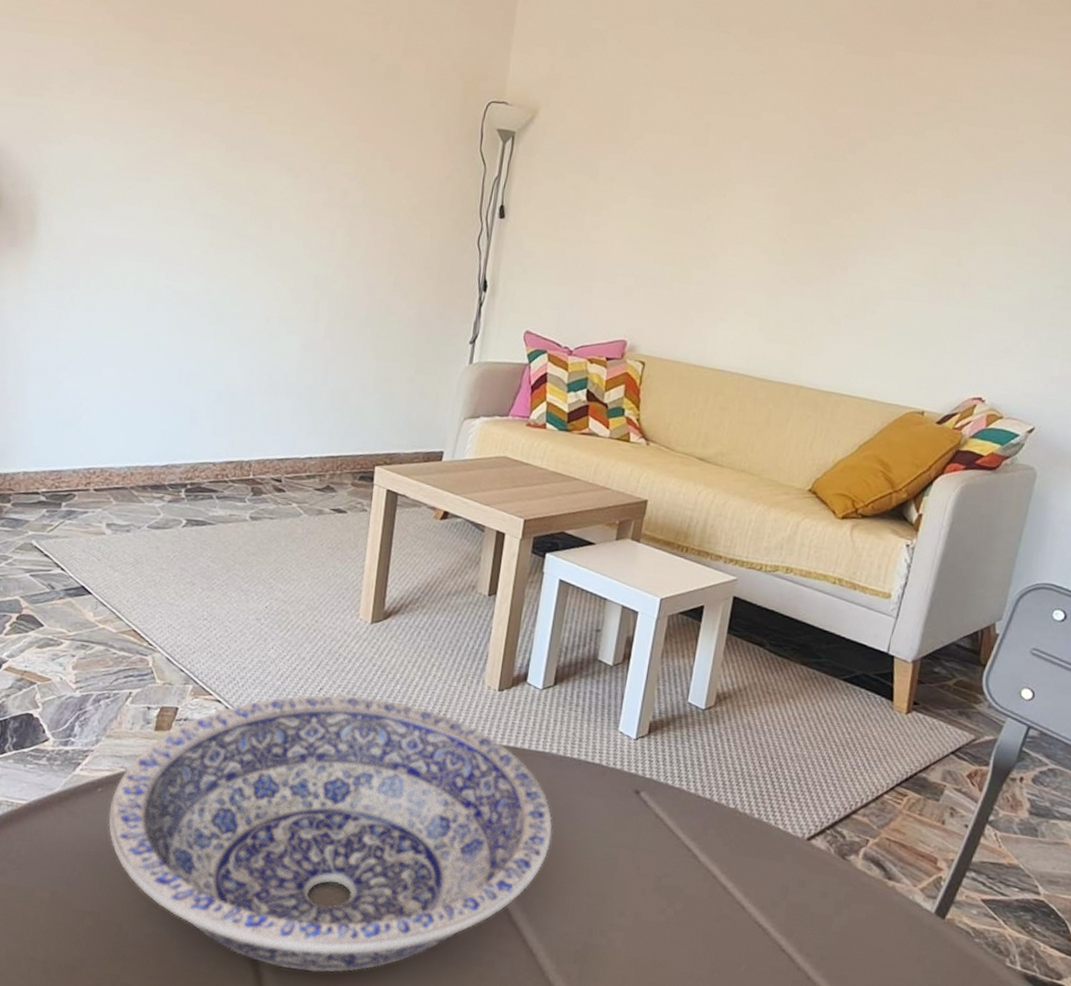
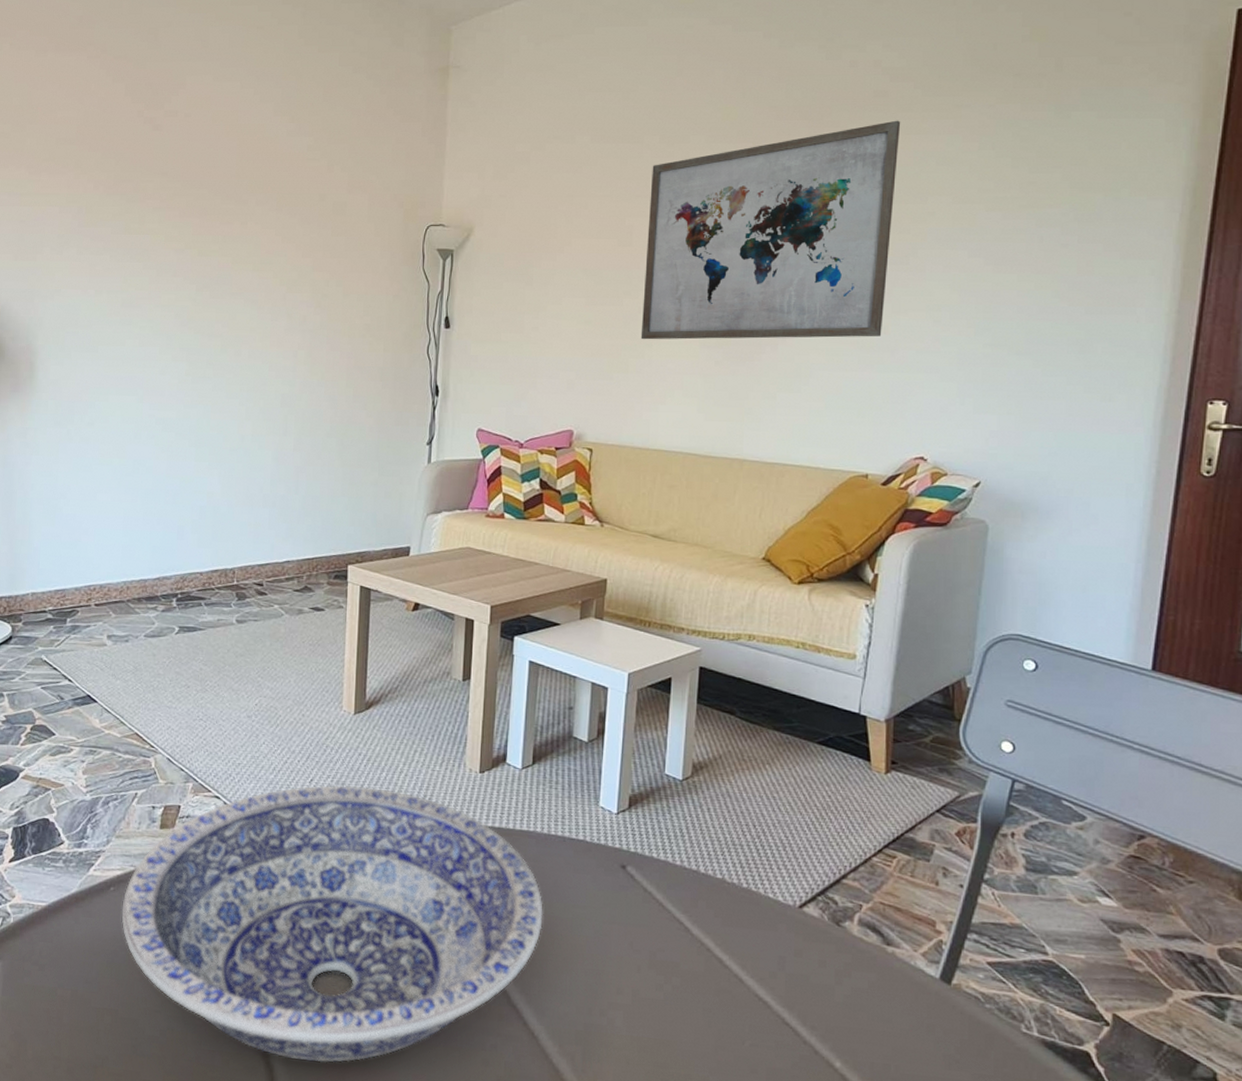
wall art: none [707,36,1002,268] -> present [640,120,901,340]

